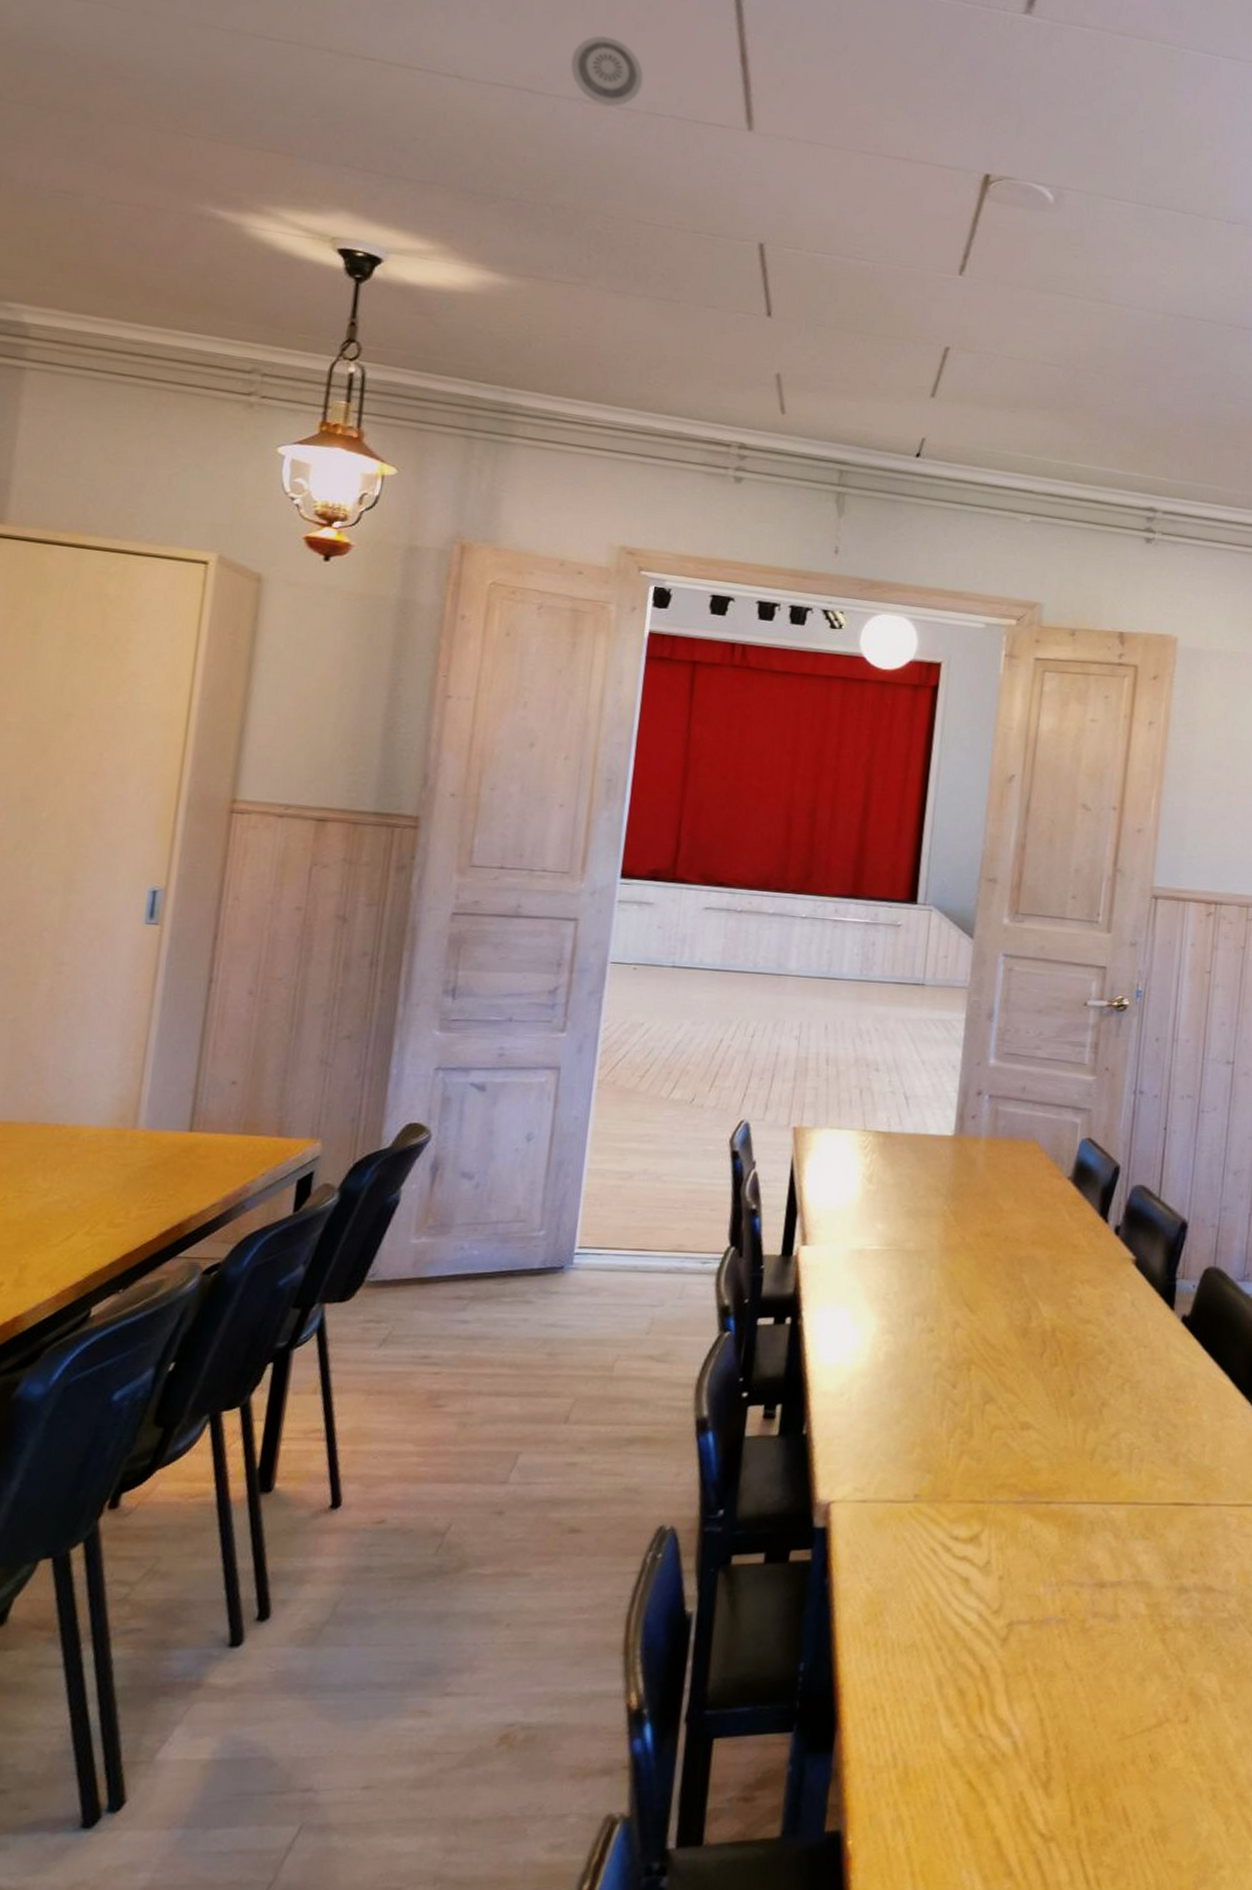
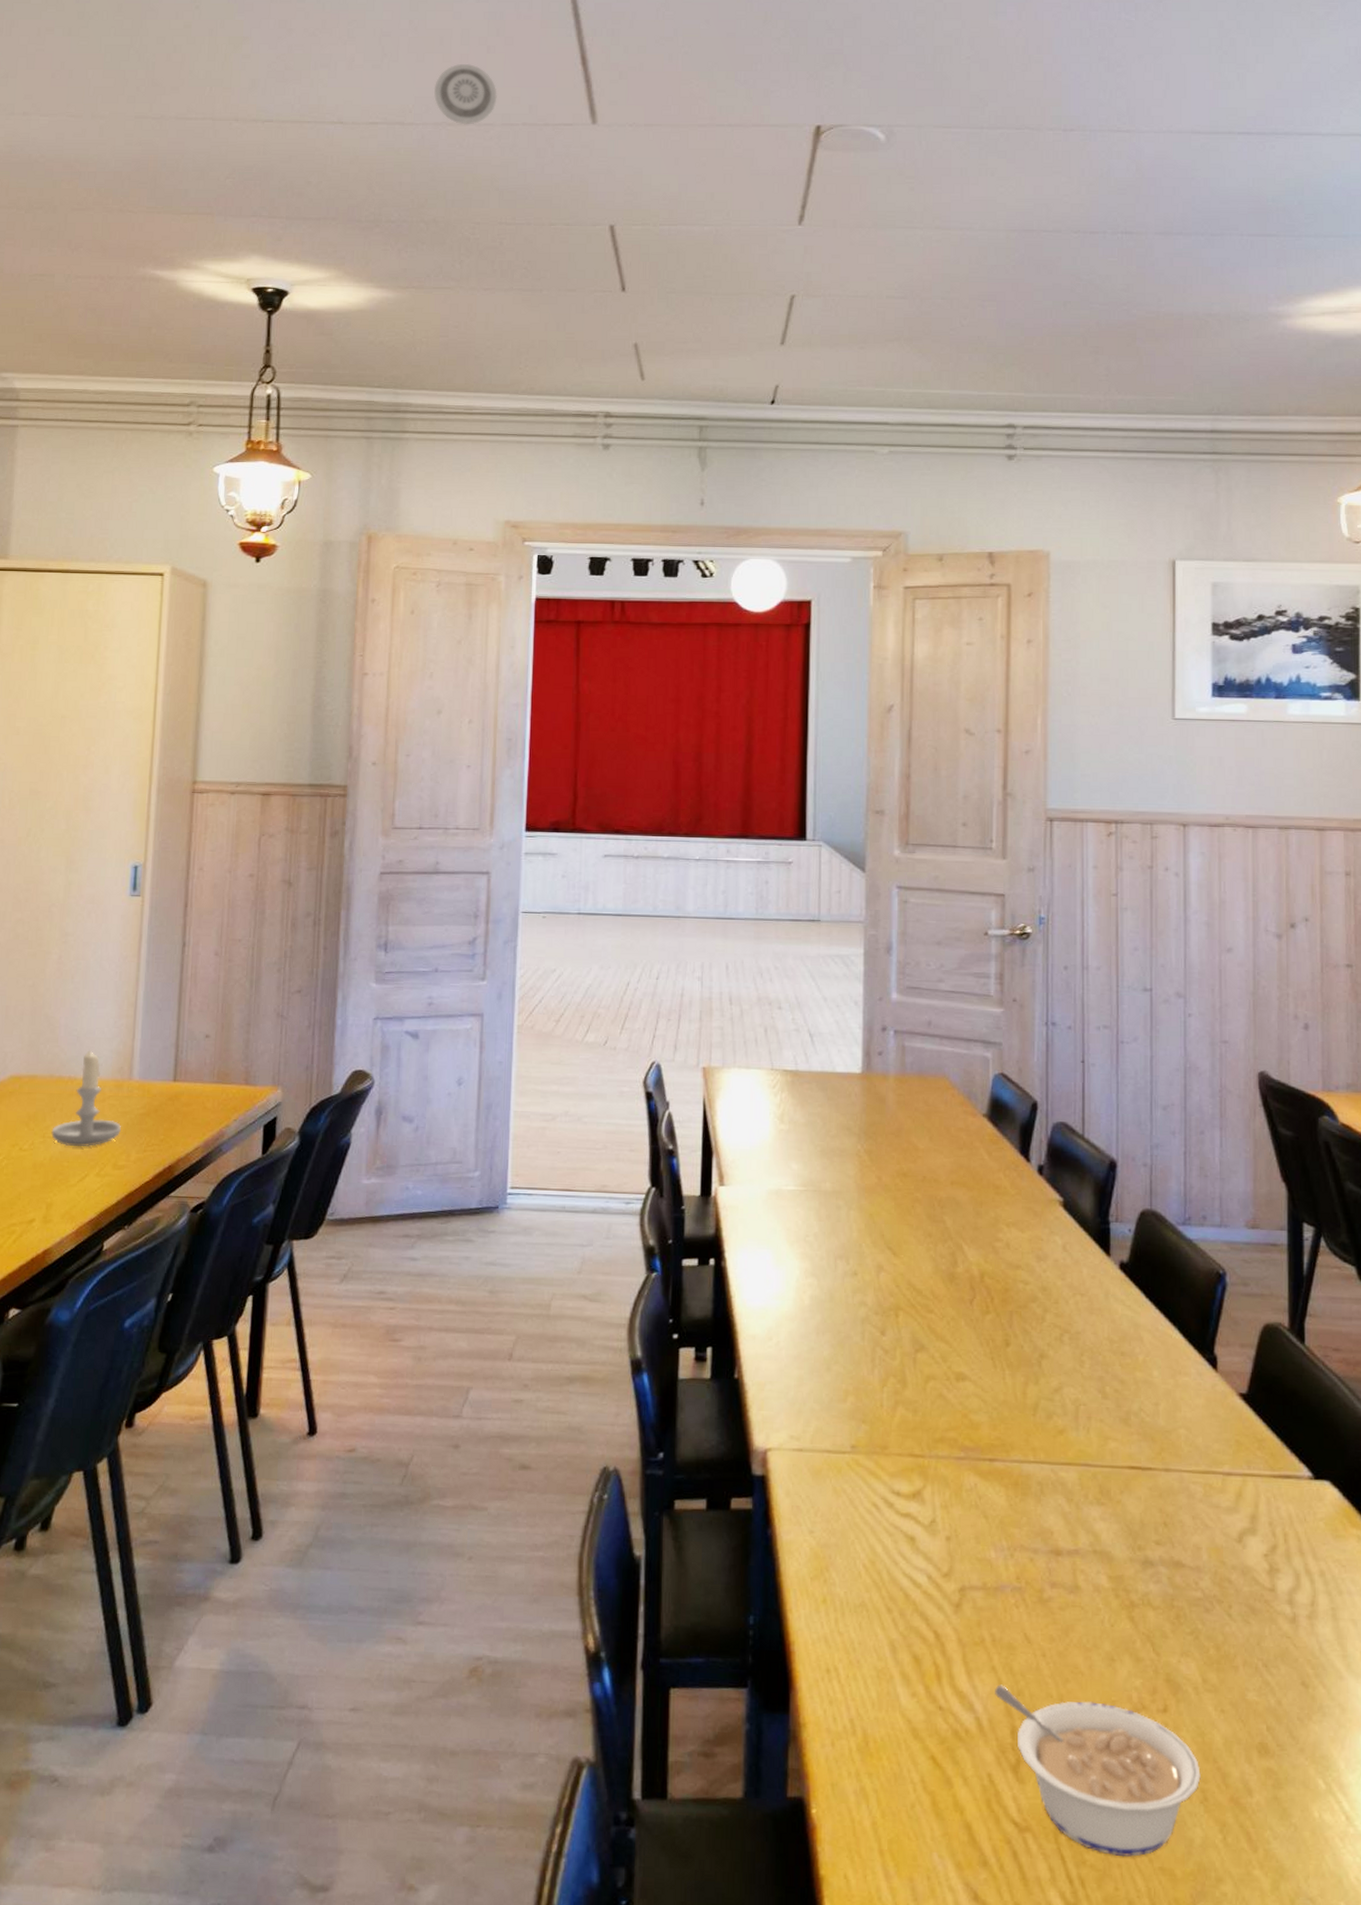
candle: none [30,1093,120,1203] -> present [51,1049,121,1147]
legume: none [1033,1709,1212,1855] -> present [995,1684,1201,1857]

